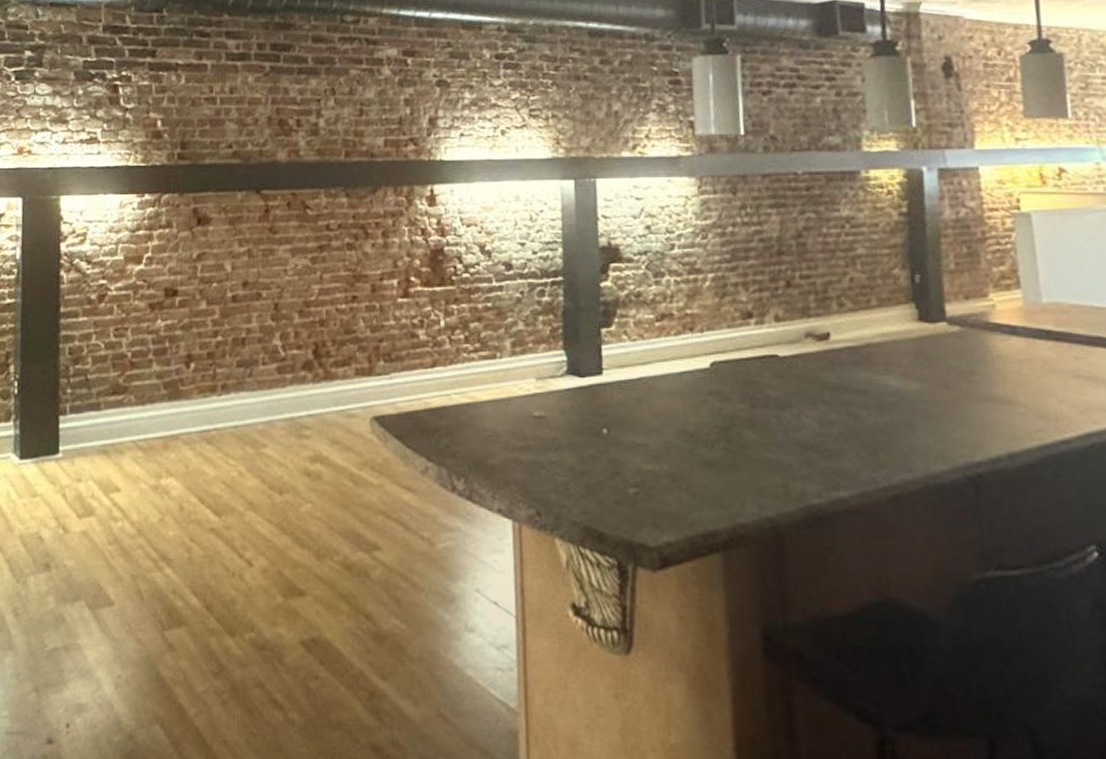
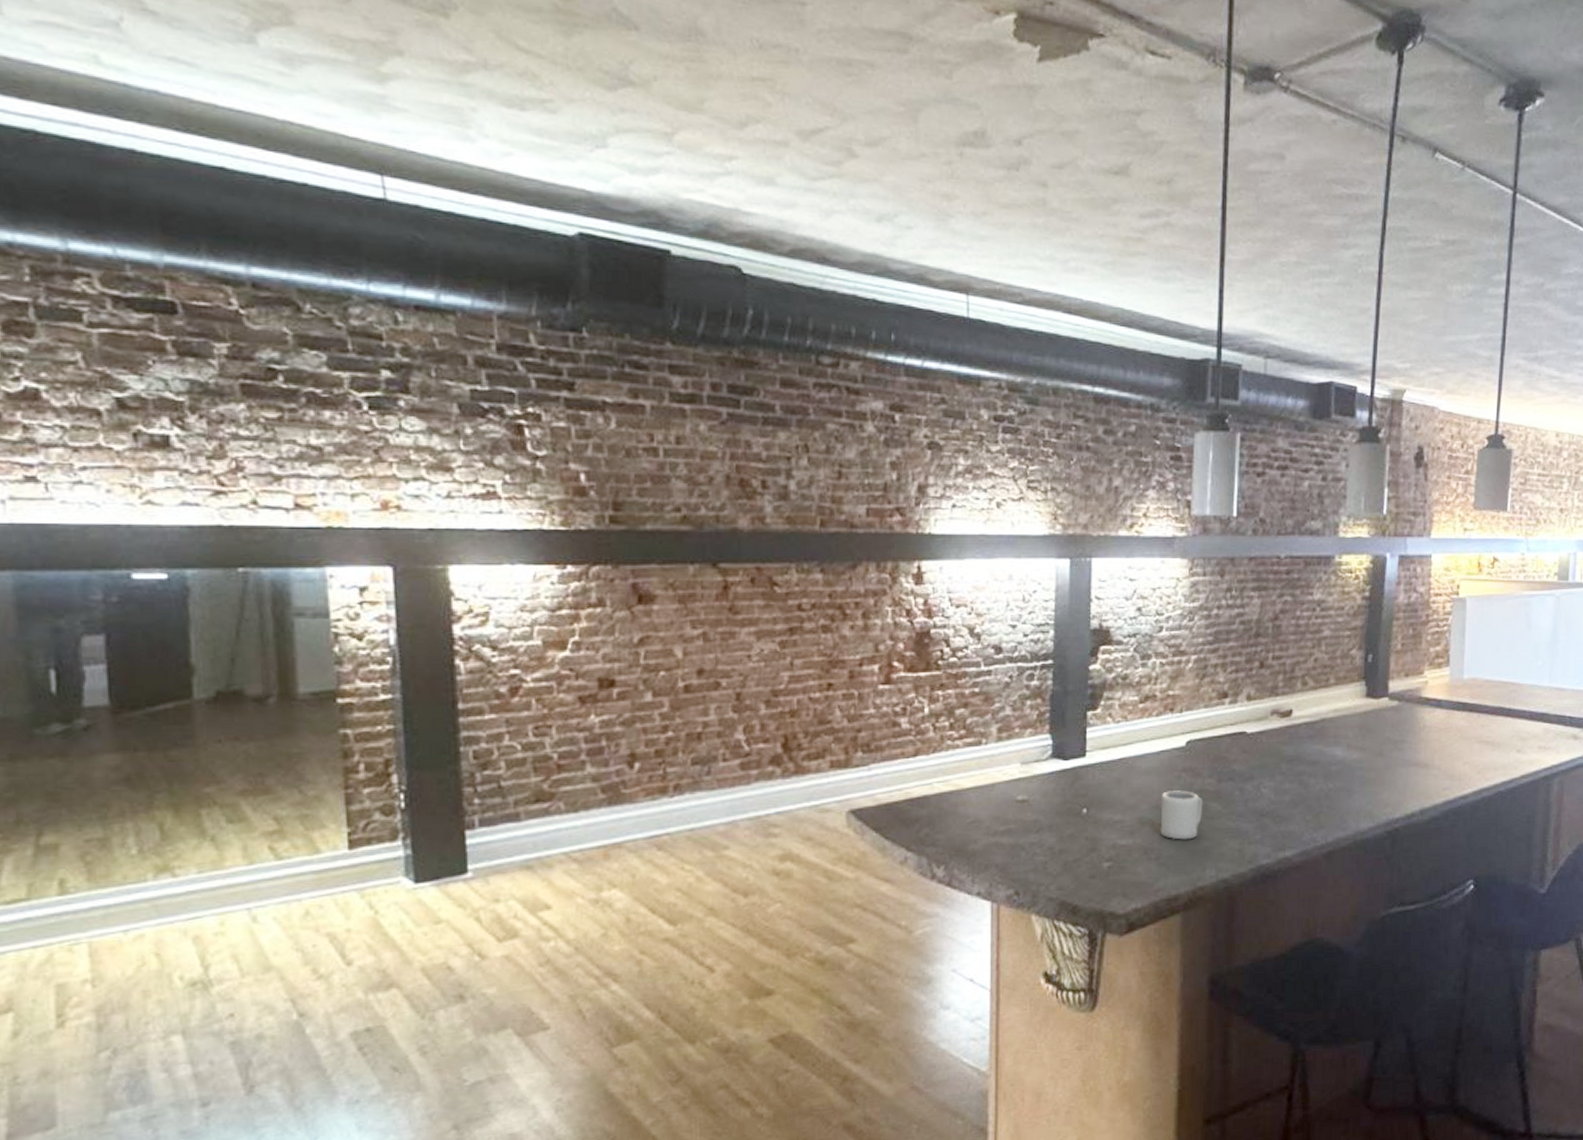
cup: none [687,415,736,470] -> present [1160,790,1203,840]

